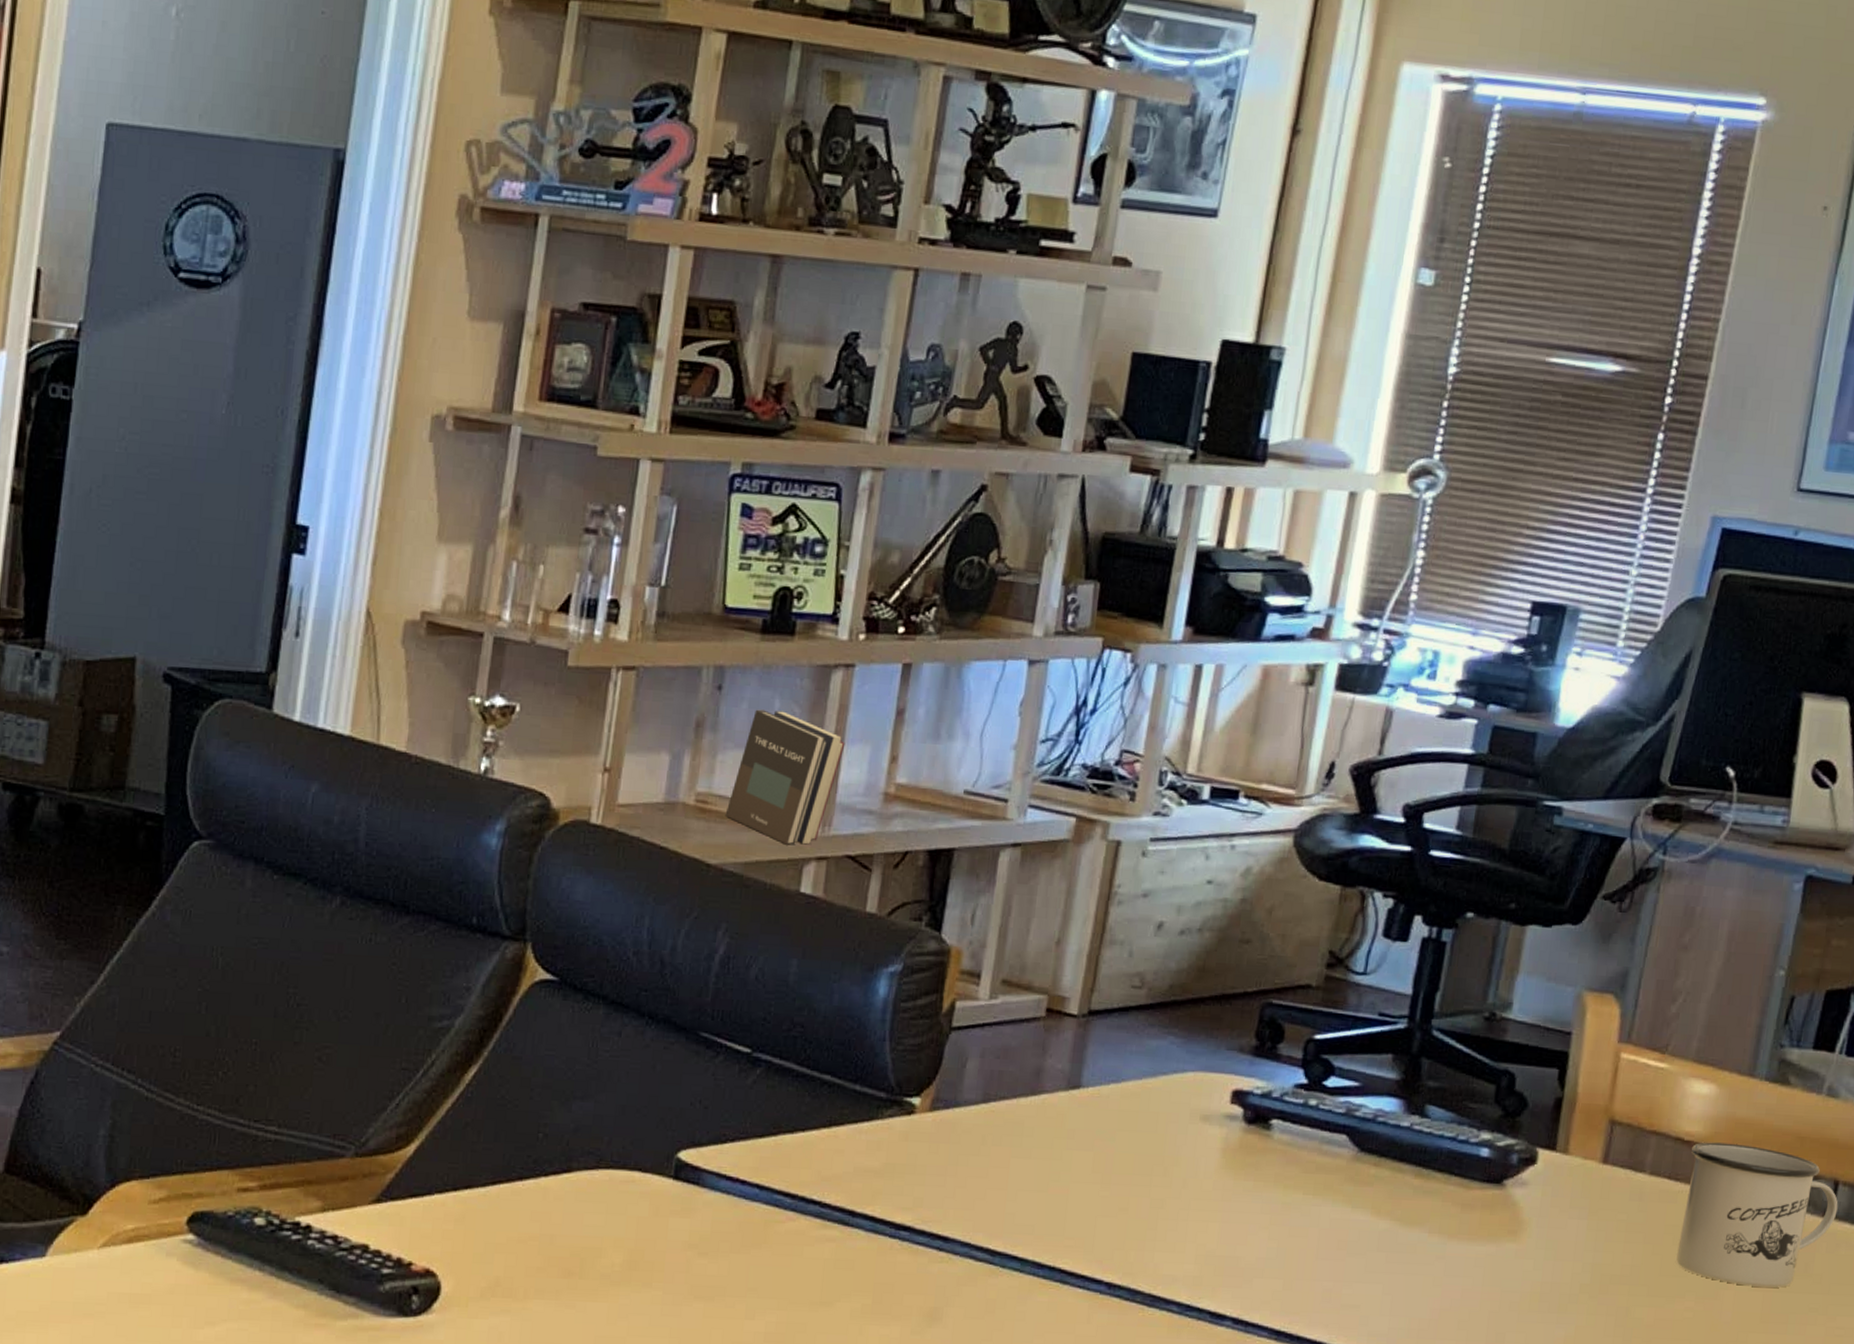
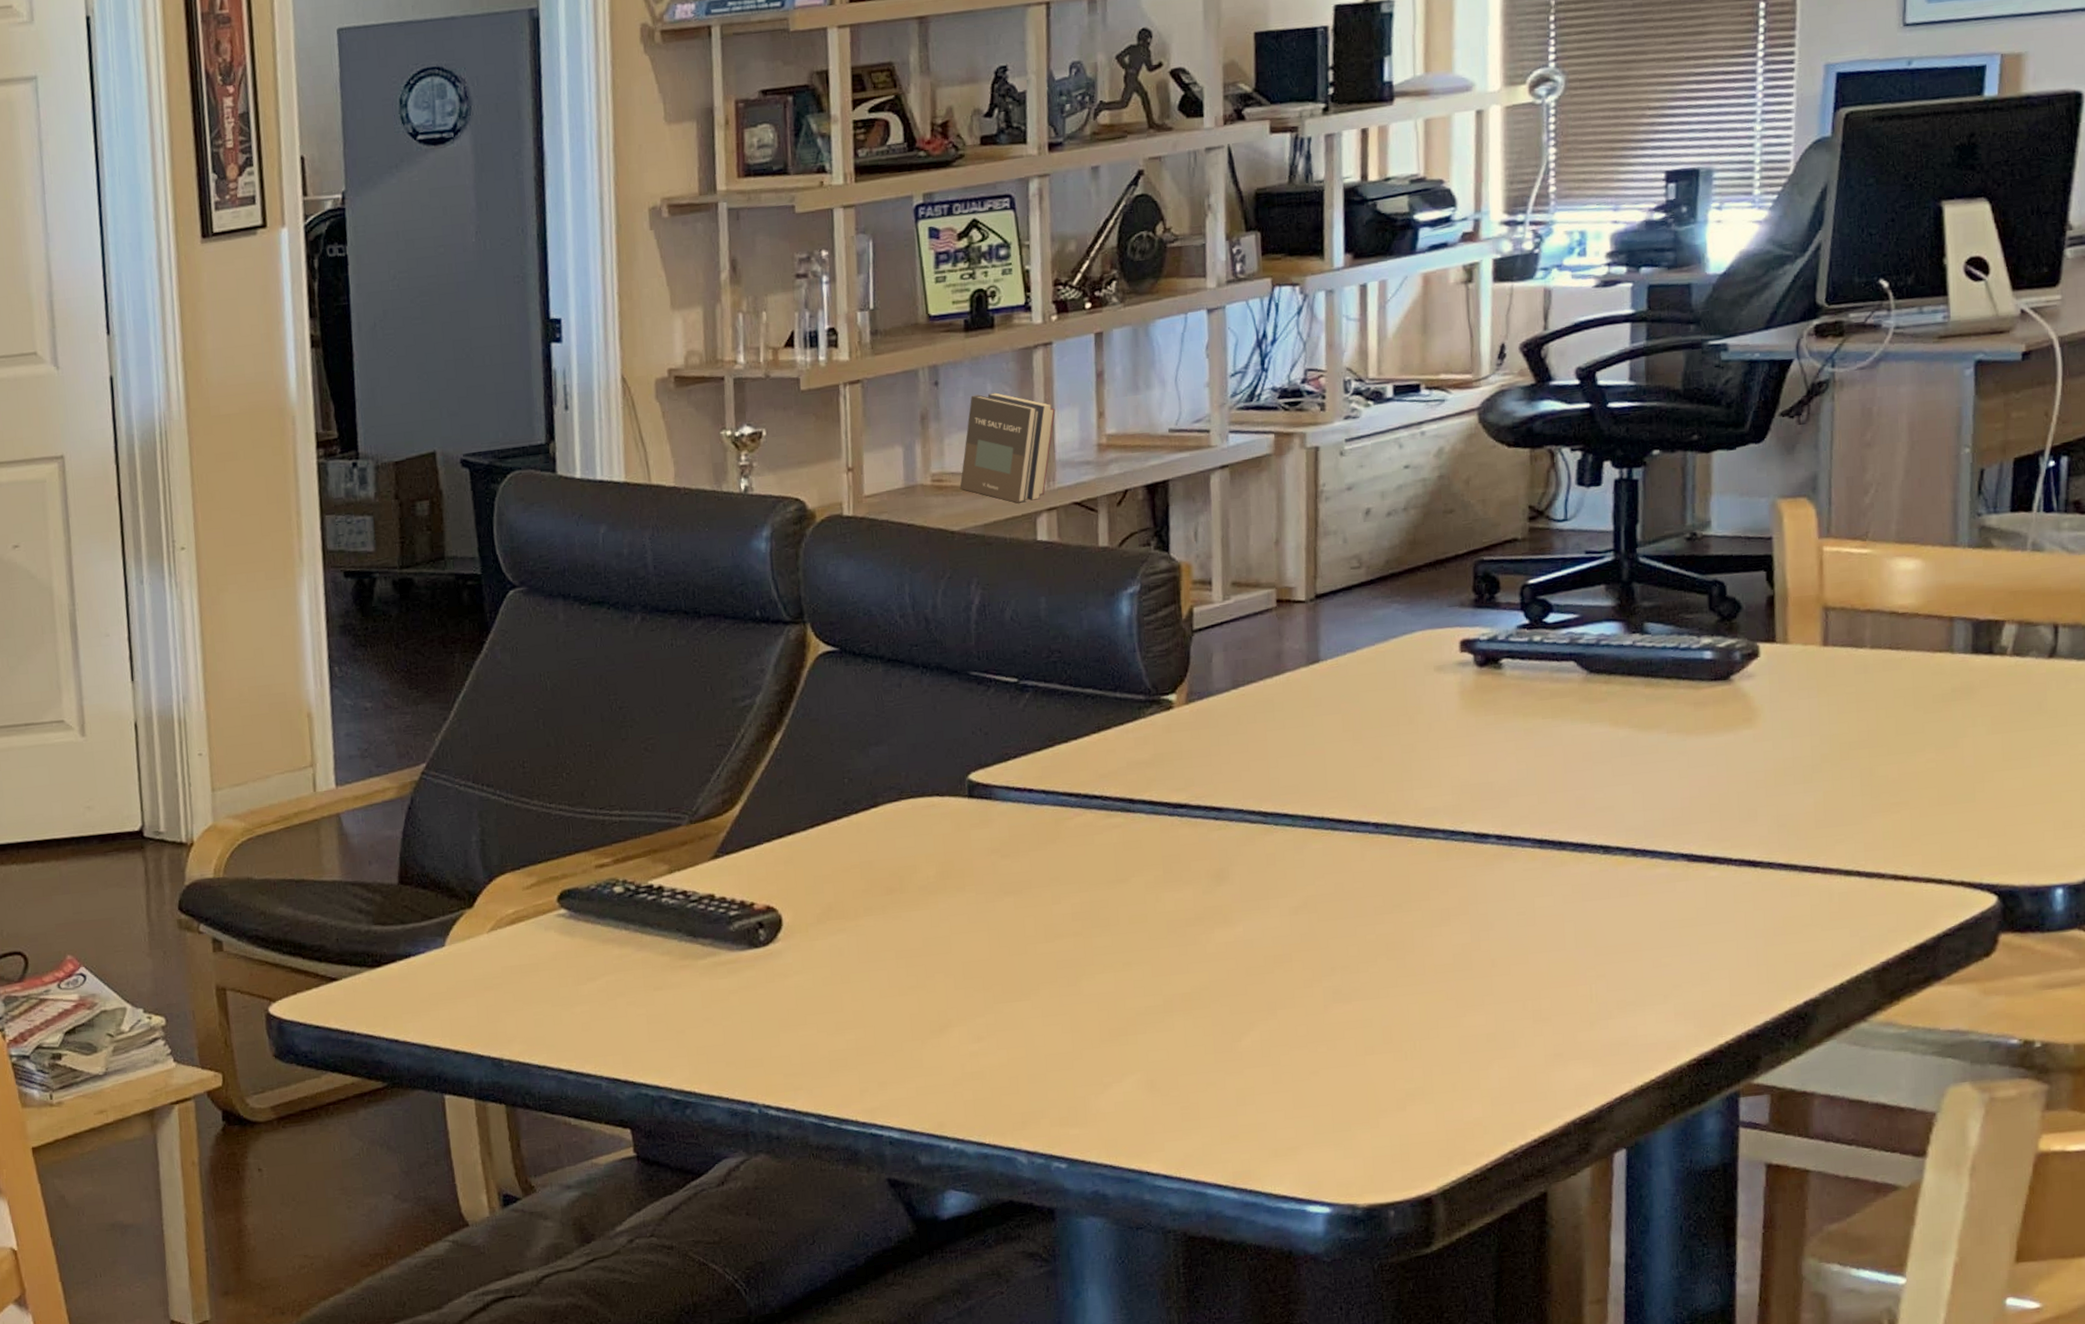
mug: present [1675,1142,1838,1288] -> none [1906,607,2062,731]

